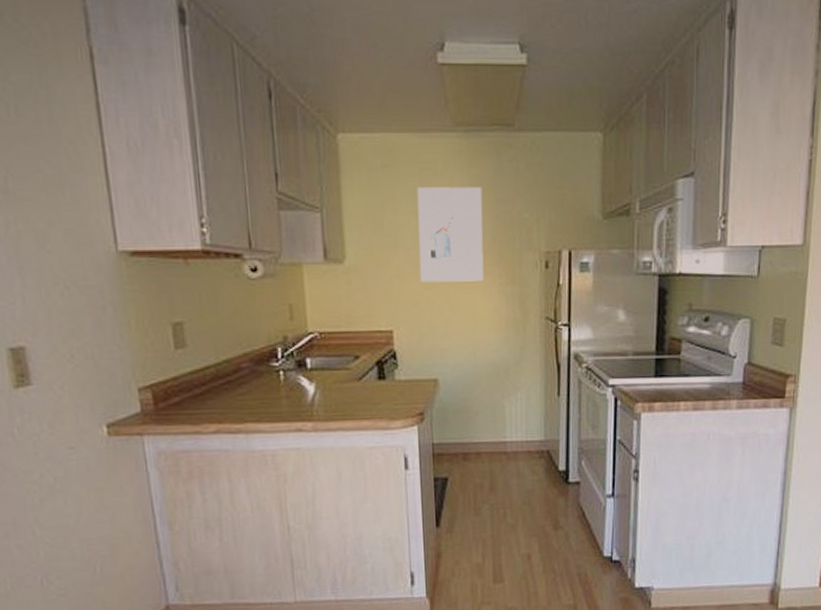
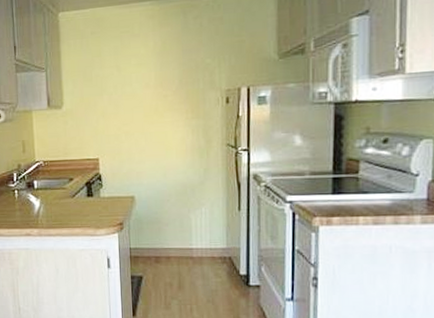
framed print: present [417,187,484,283] -> none [118,41,173,120]

